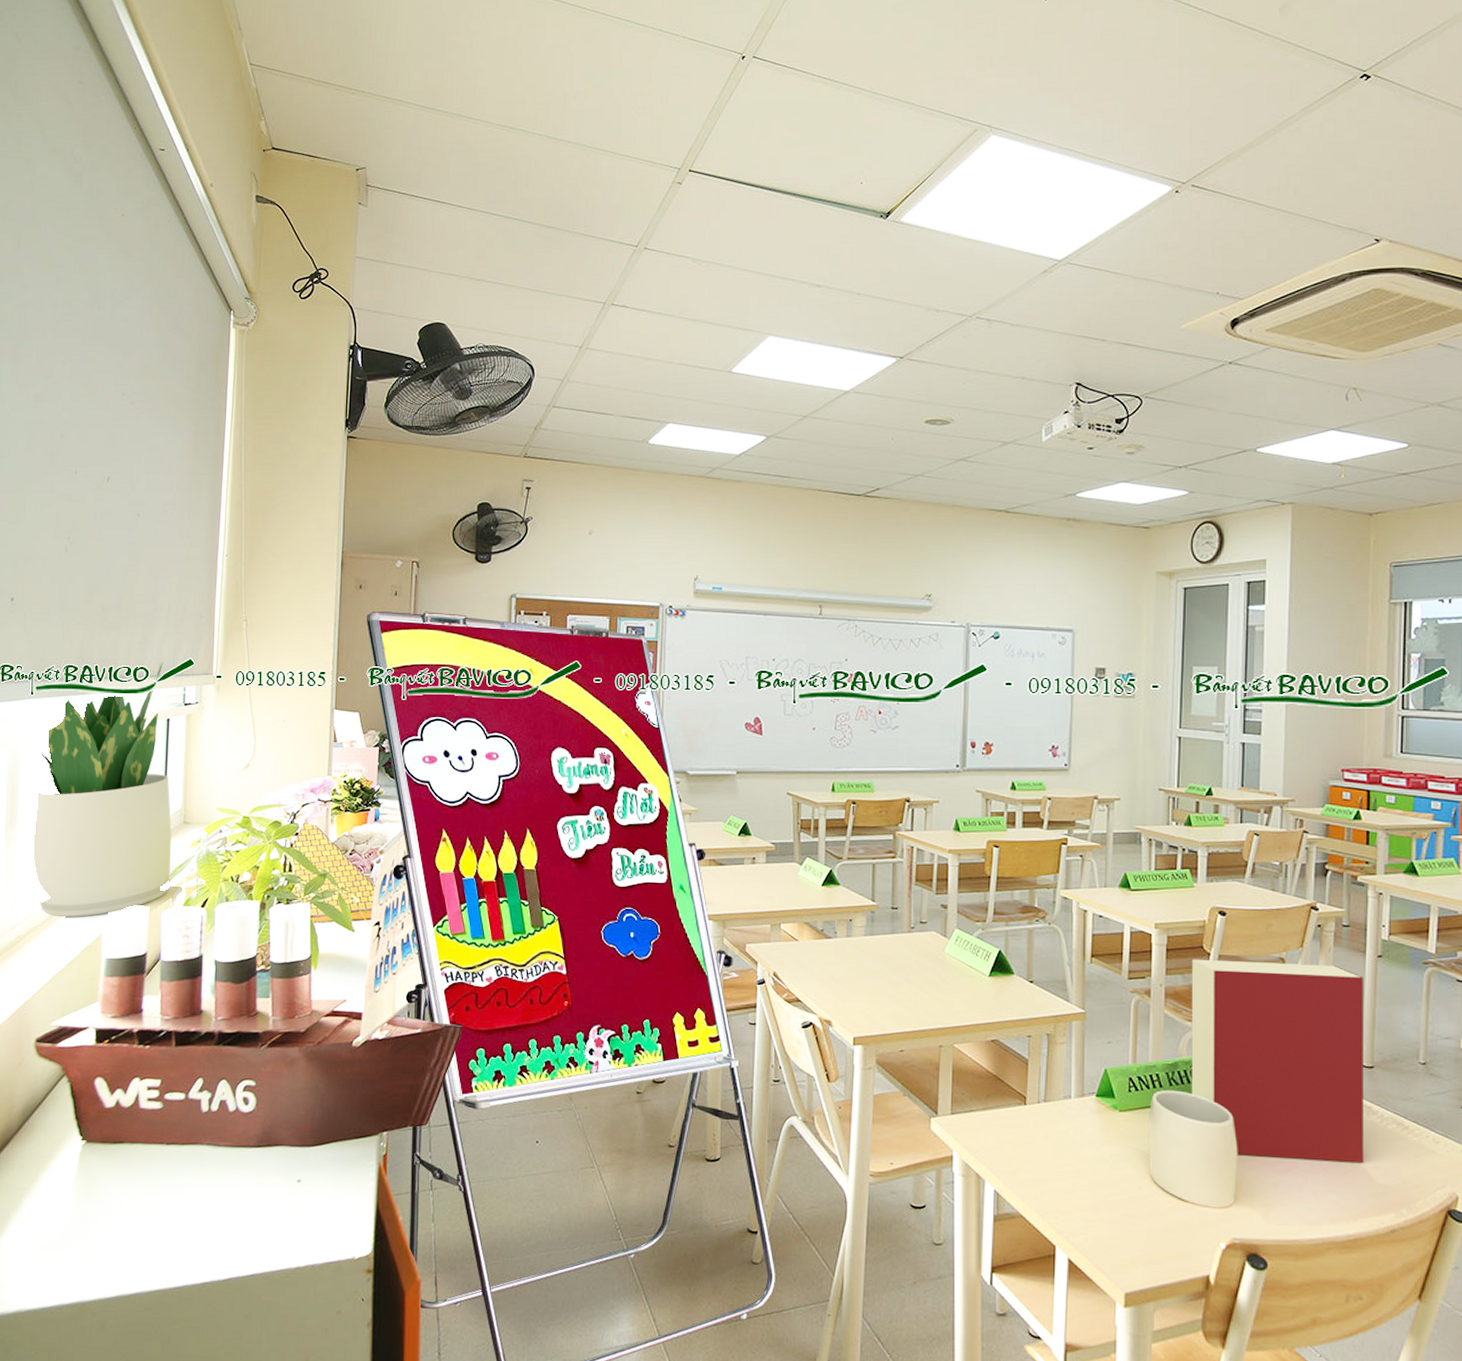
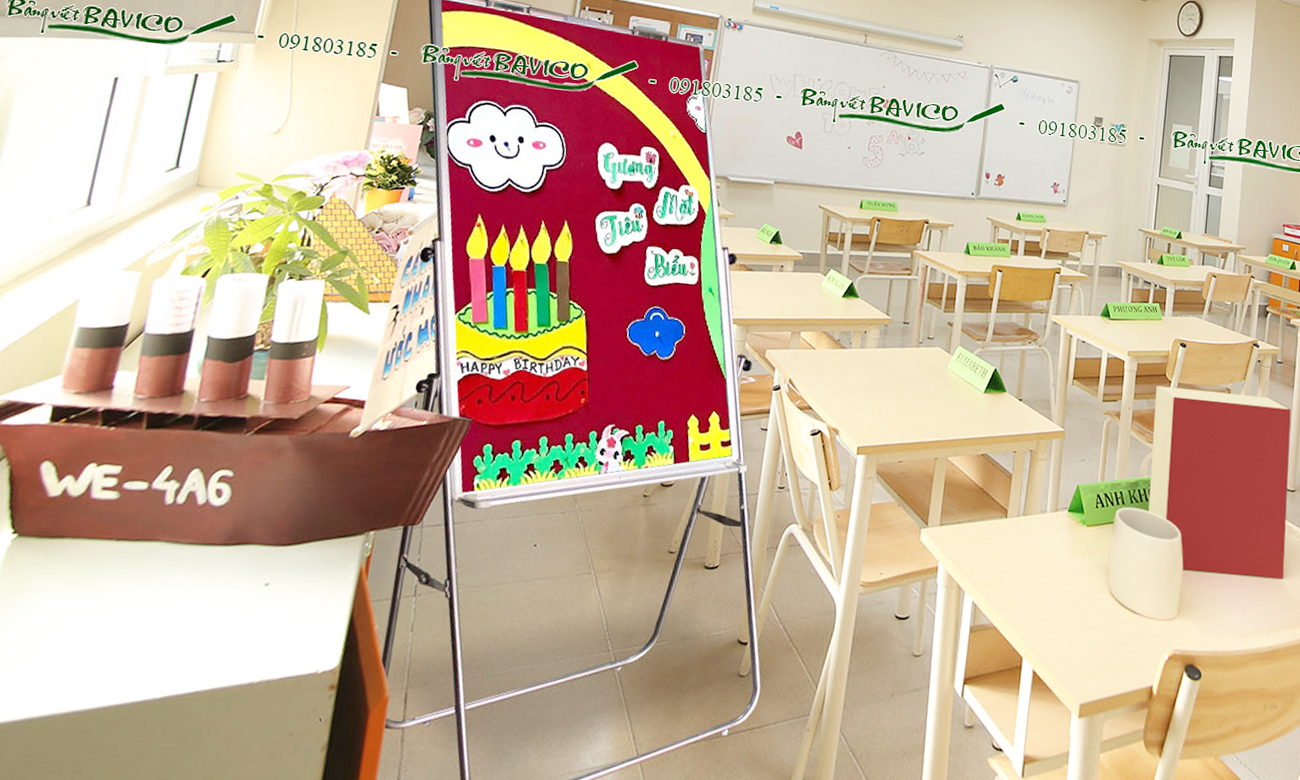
planter: present [32,662,172,918] -> none [9,15,202,279]

